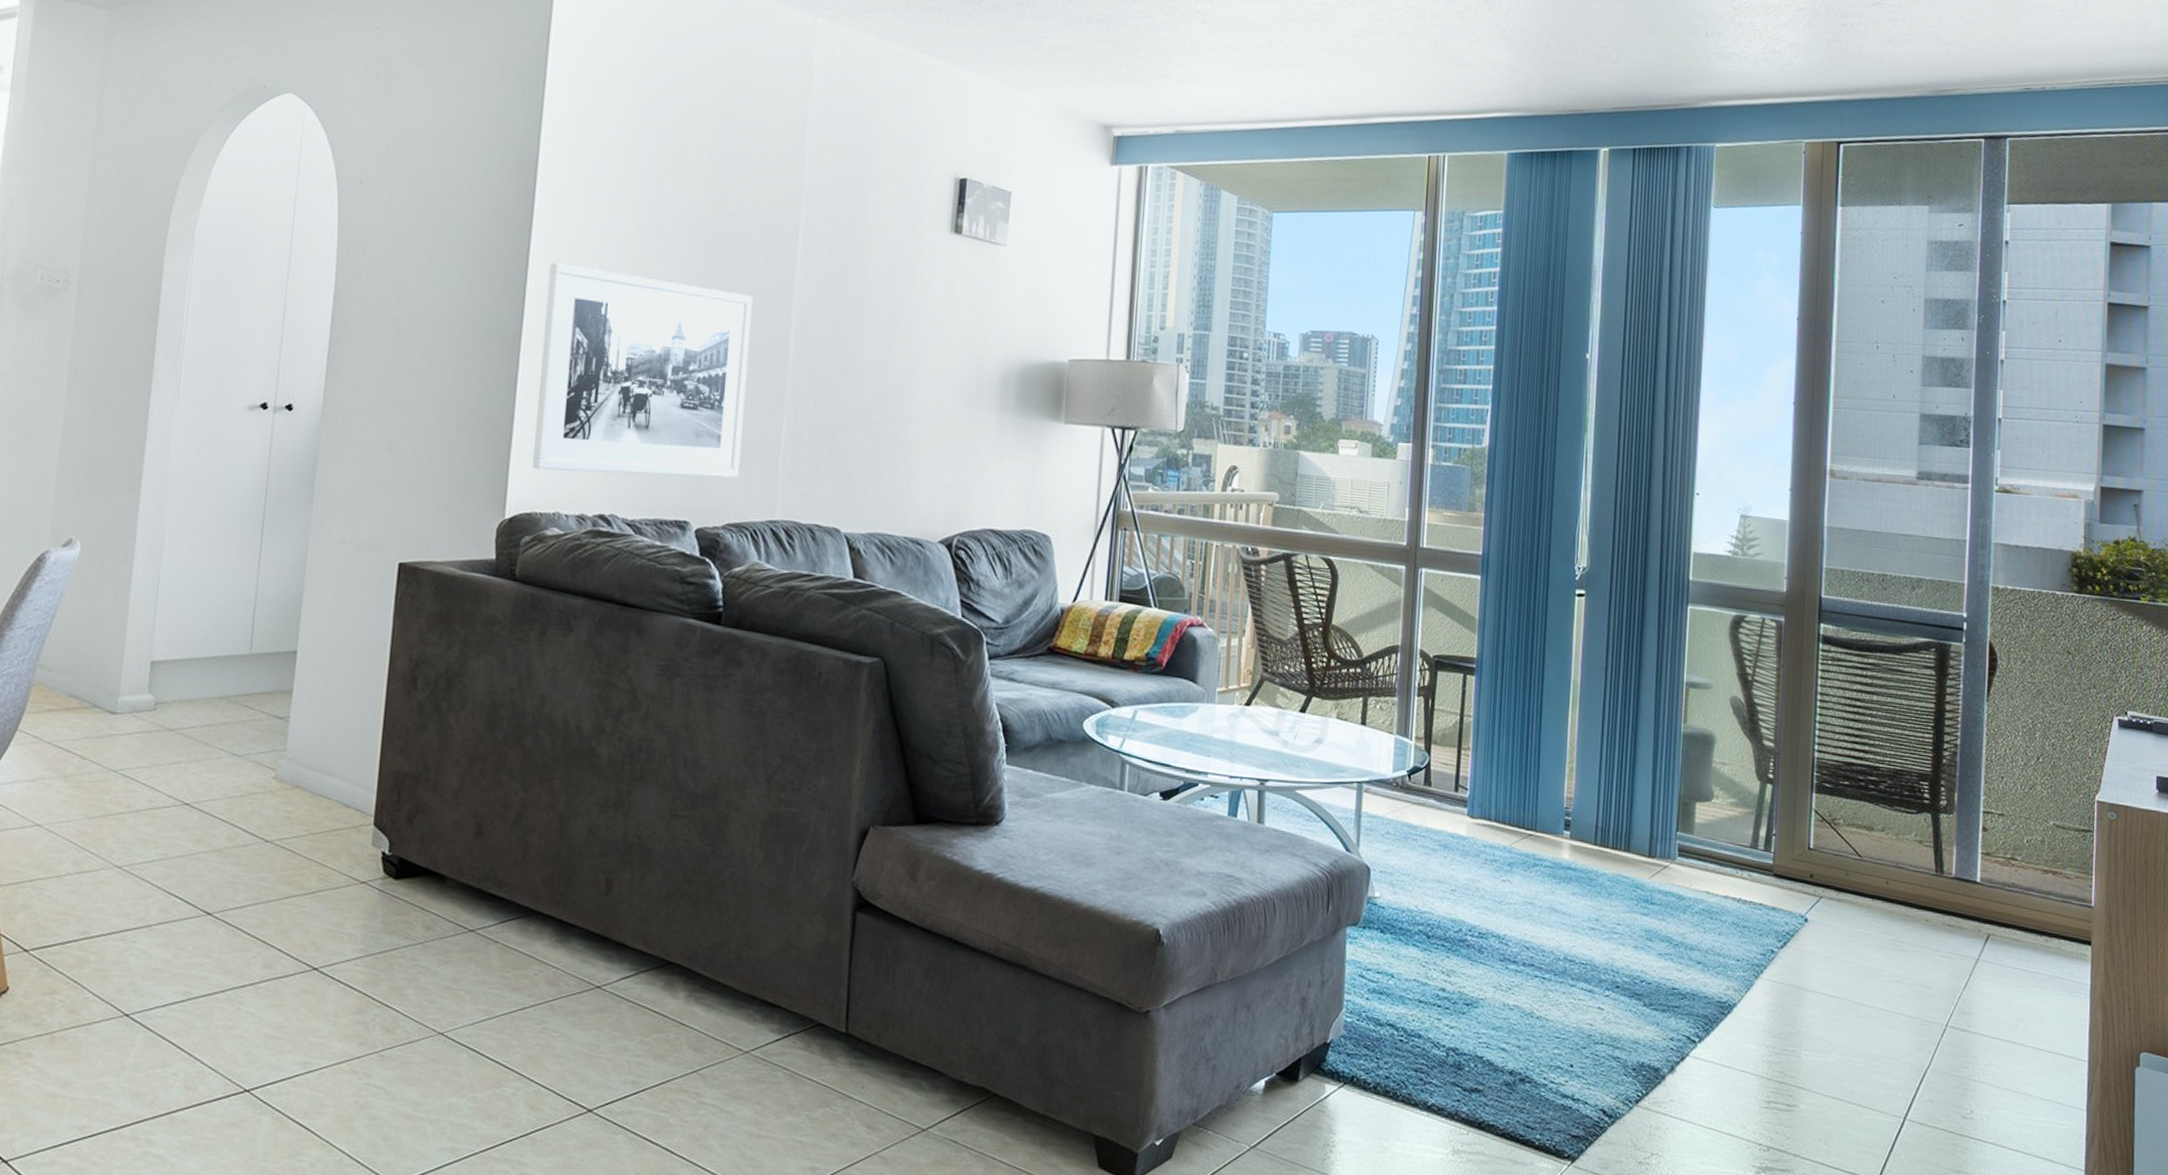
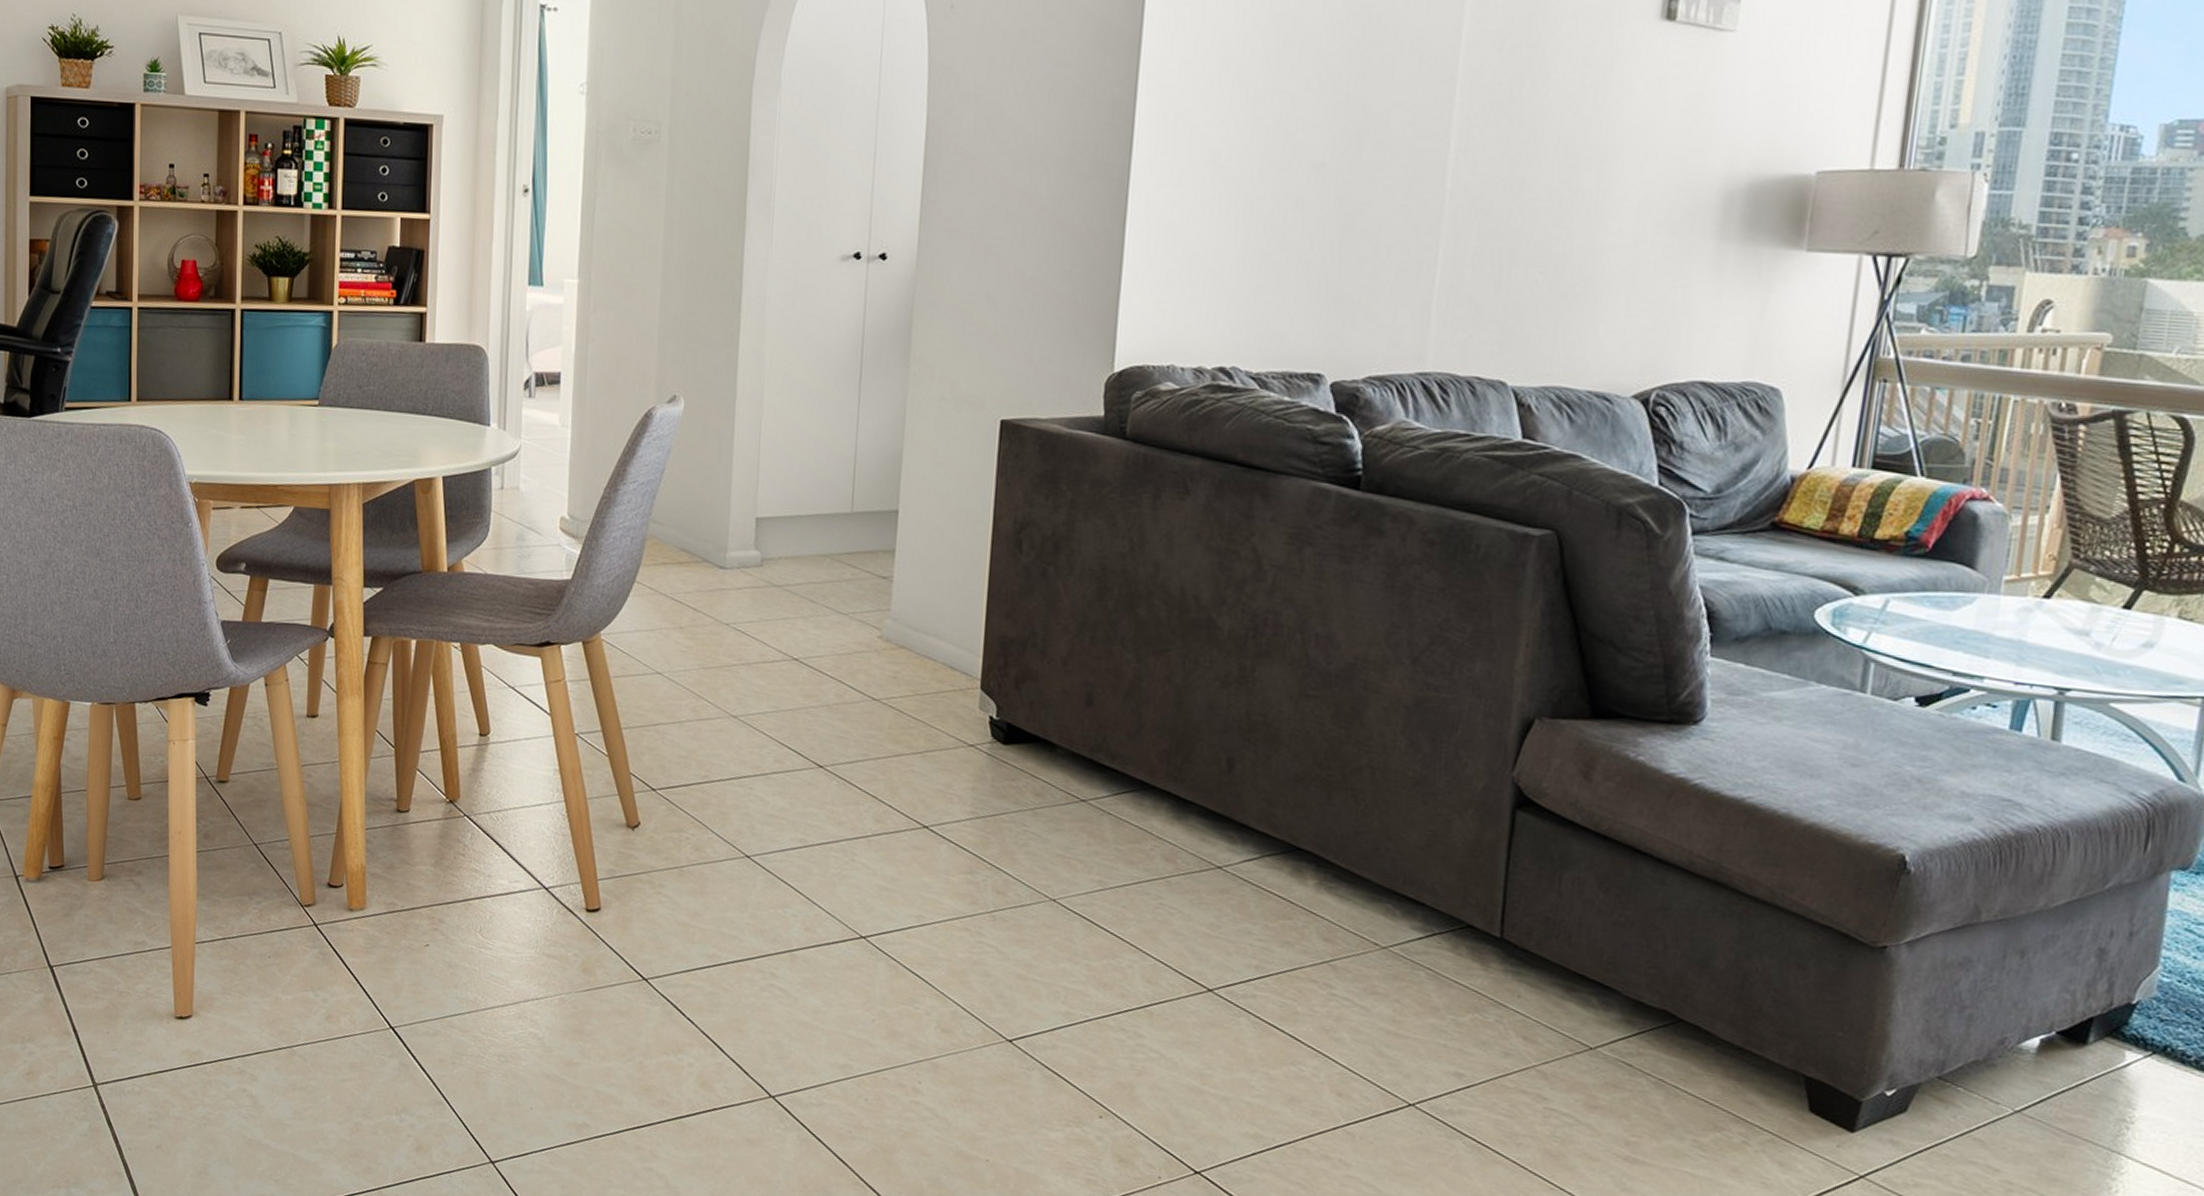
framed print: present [532,262,753,479] -> none [1144,84,1403,325]

